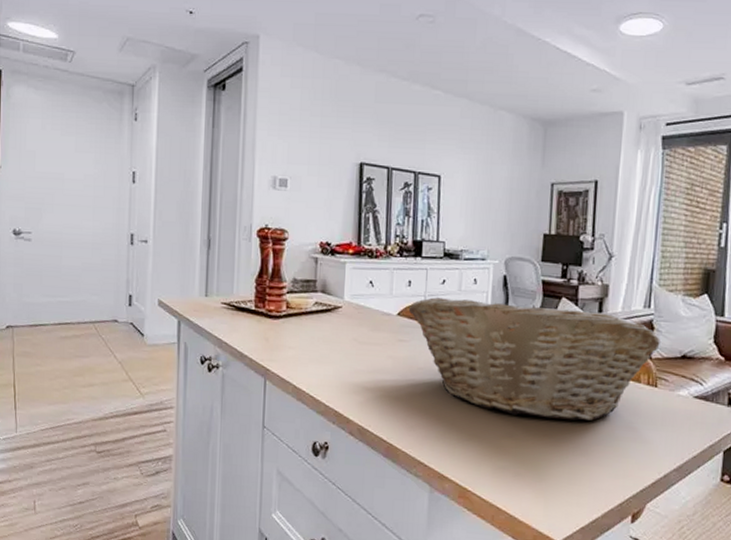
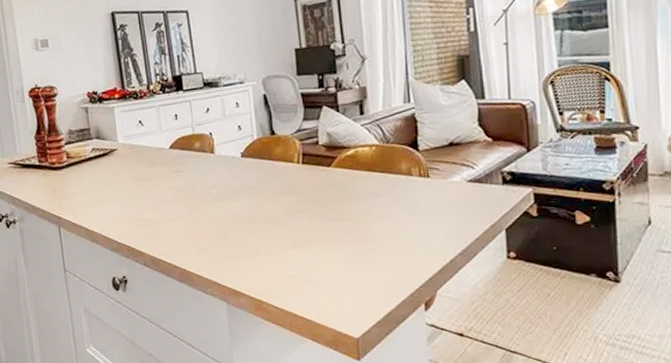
fruit basket: present [408,297,660,421] -> none [179,114,426,225]

